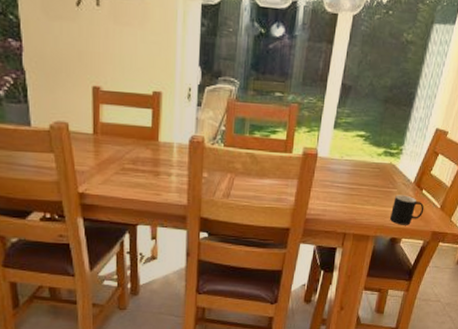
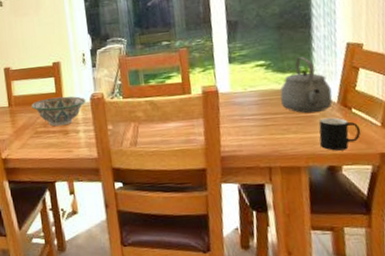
decorative bowl: none [120,132,184,166] -> present [31,96,86,127]
tea kettle: none [369,134,413,189] -> present [280,57,333,114]

